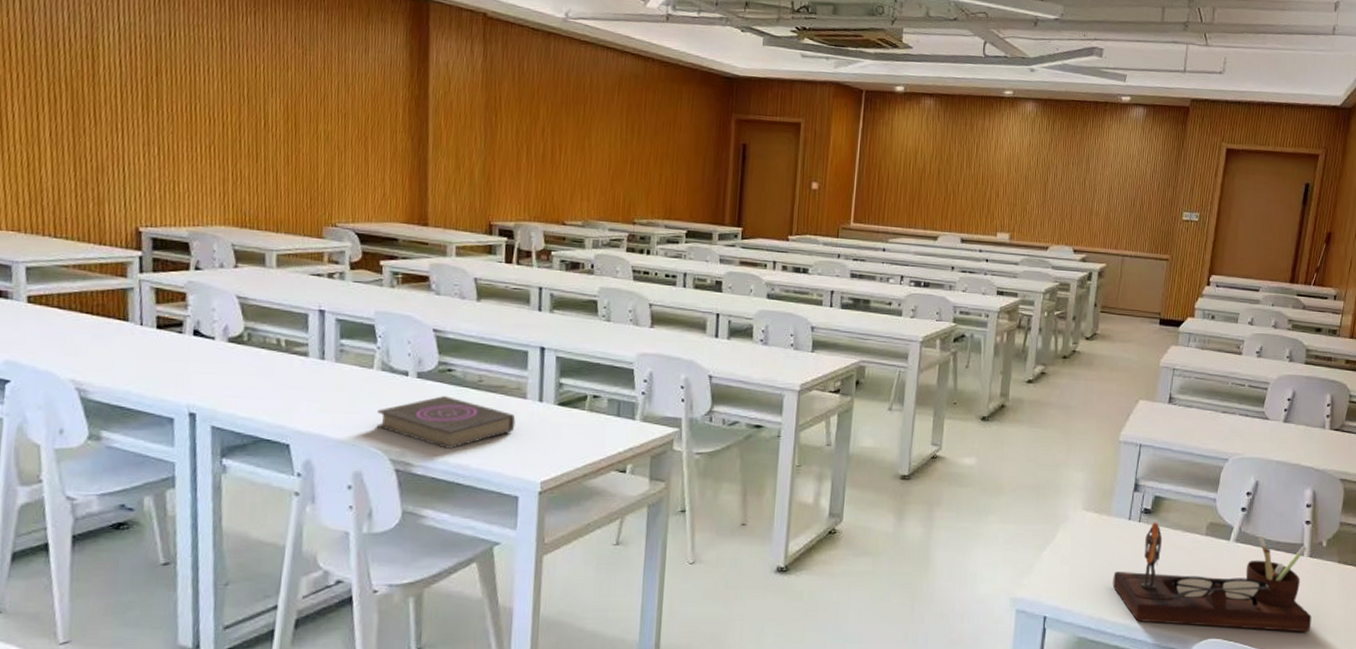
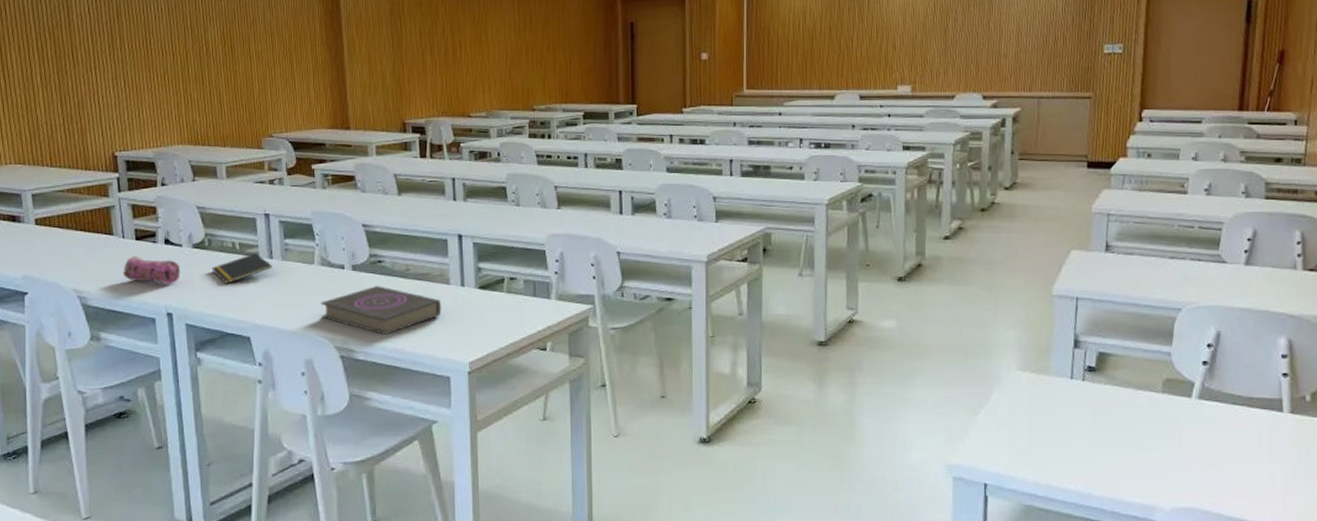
pencil case: none [137,346,211,381] -> present [123,256,181,284]
notepad: none [249,352,323,384] -> present [211,253,272,284]
desk organizer: present [1112,521,1312,633] -> none [1058,380,1300,498]

